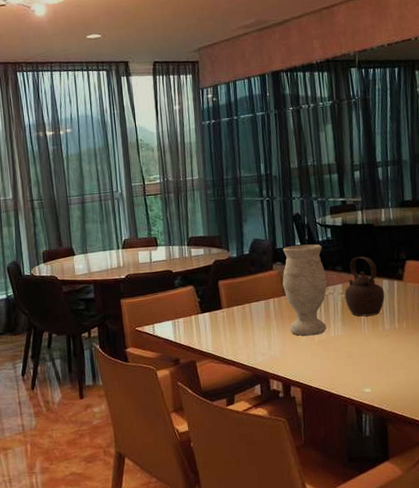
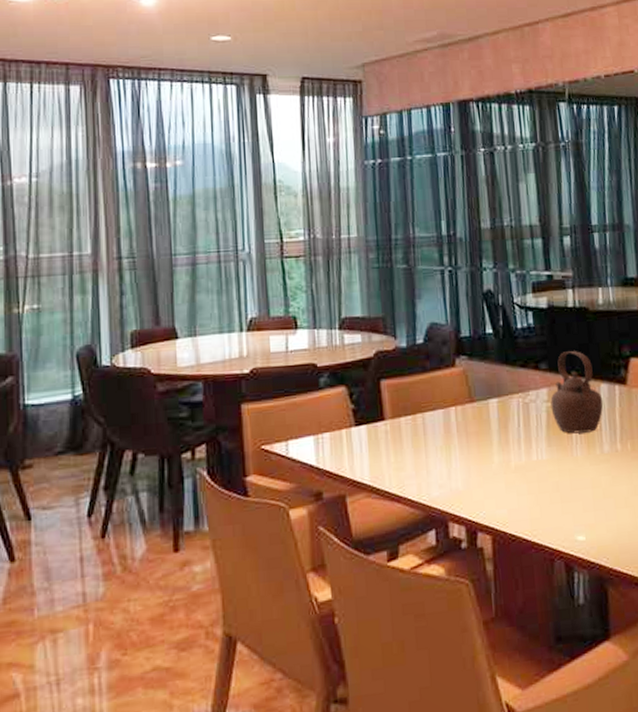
vase: present [282,244,327,336] -> none [468,332,528,461]

